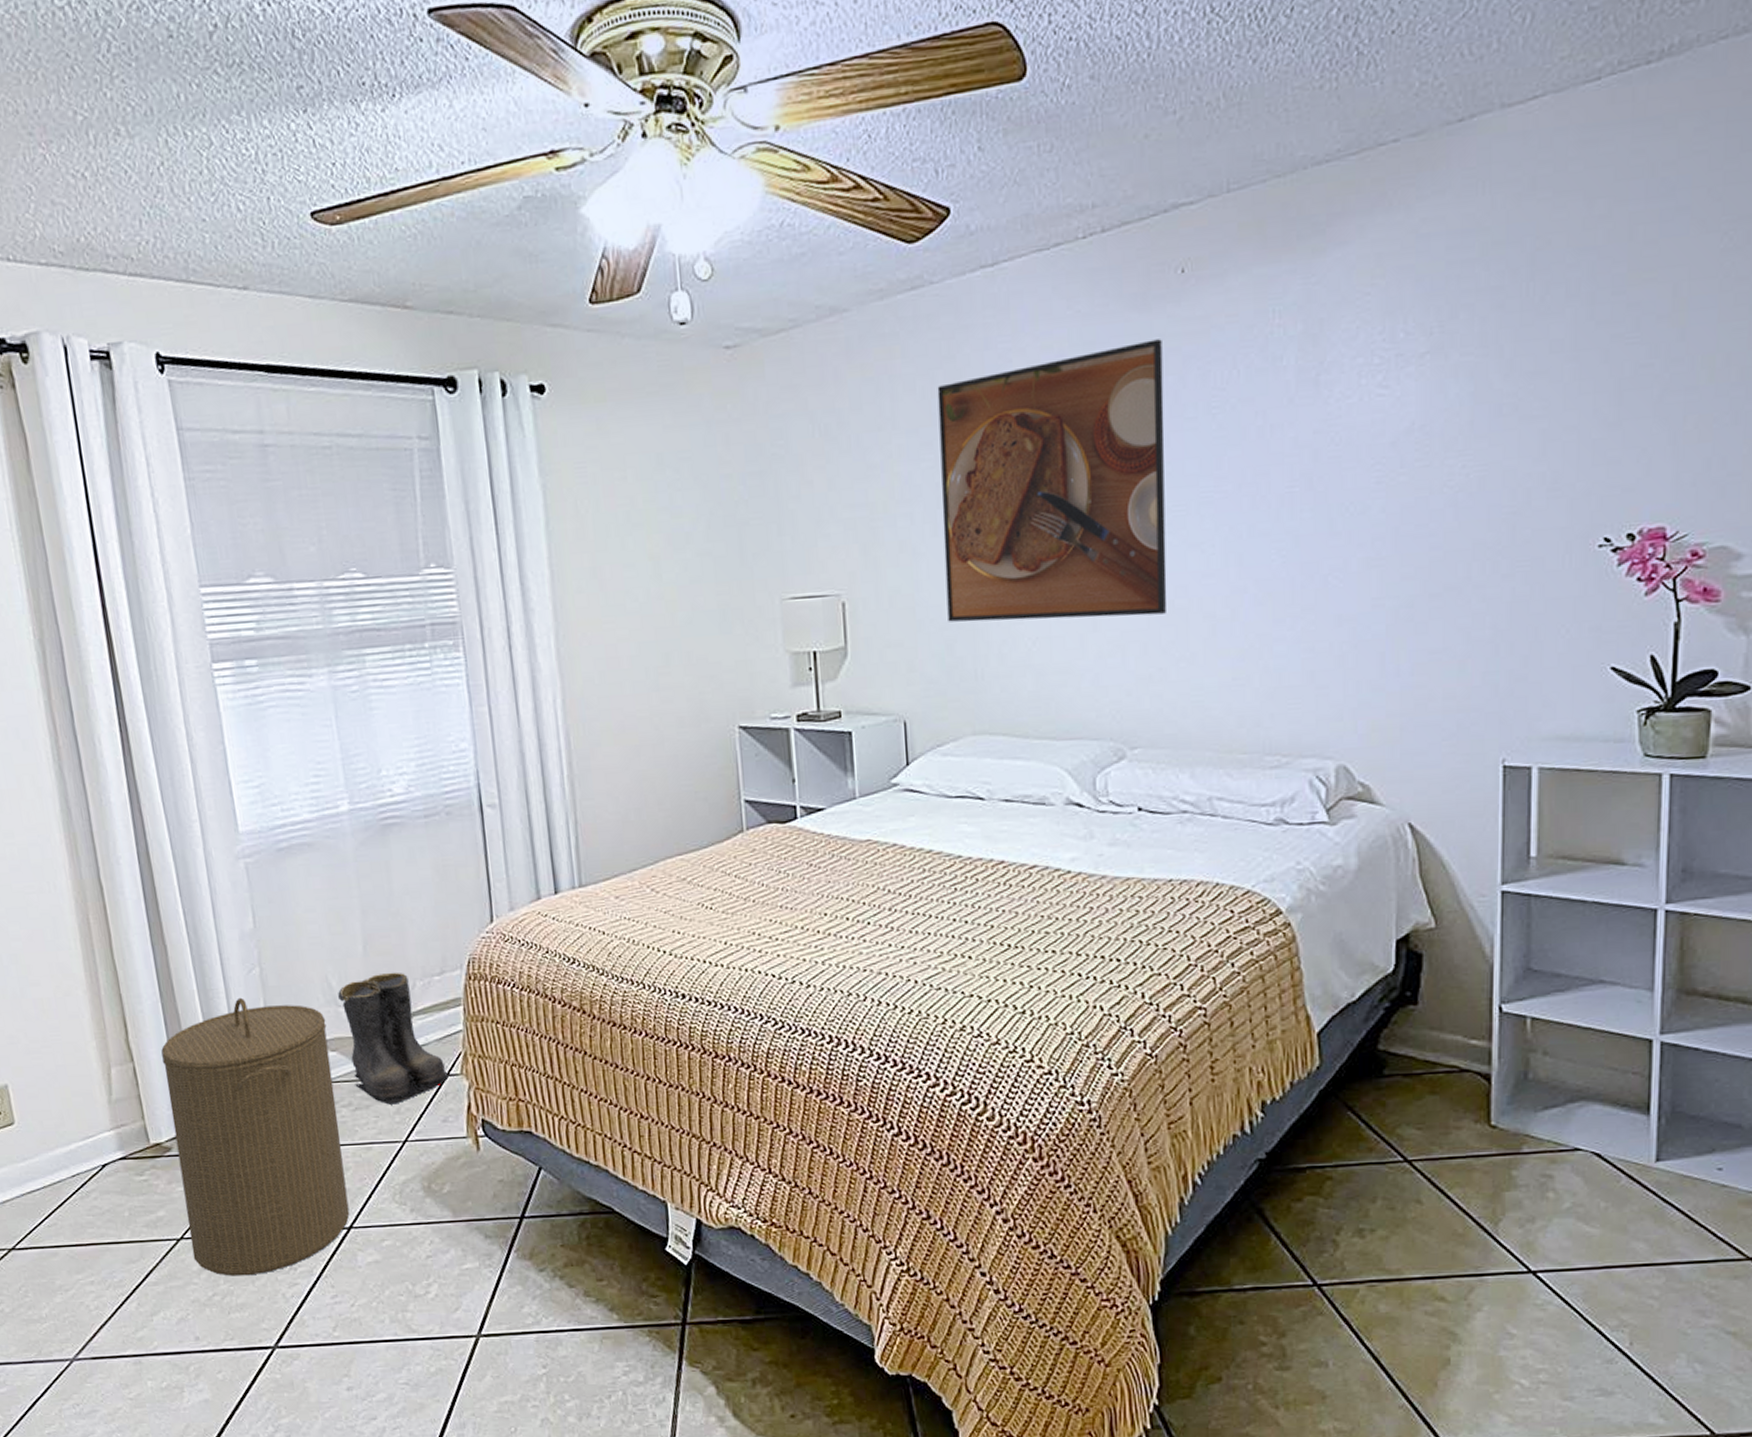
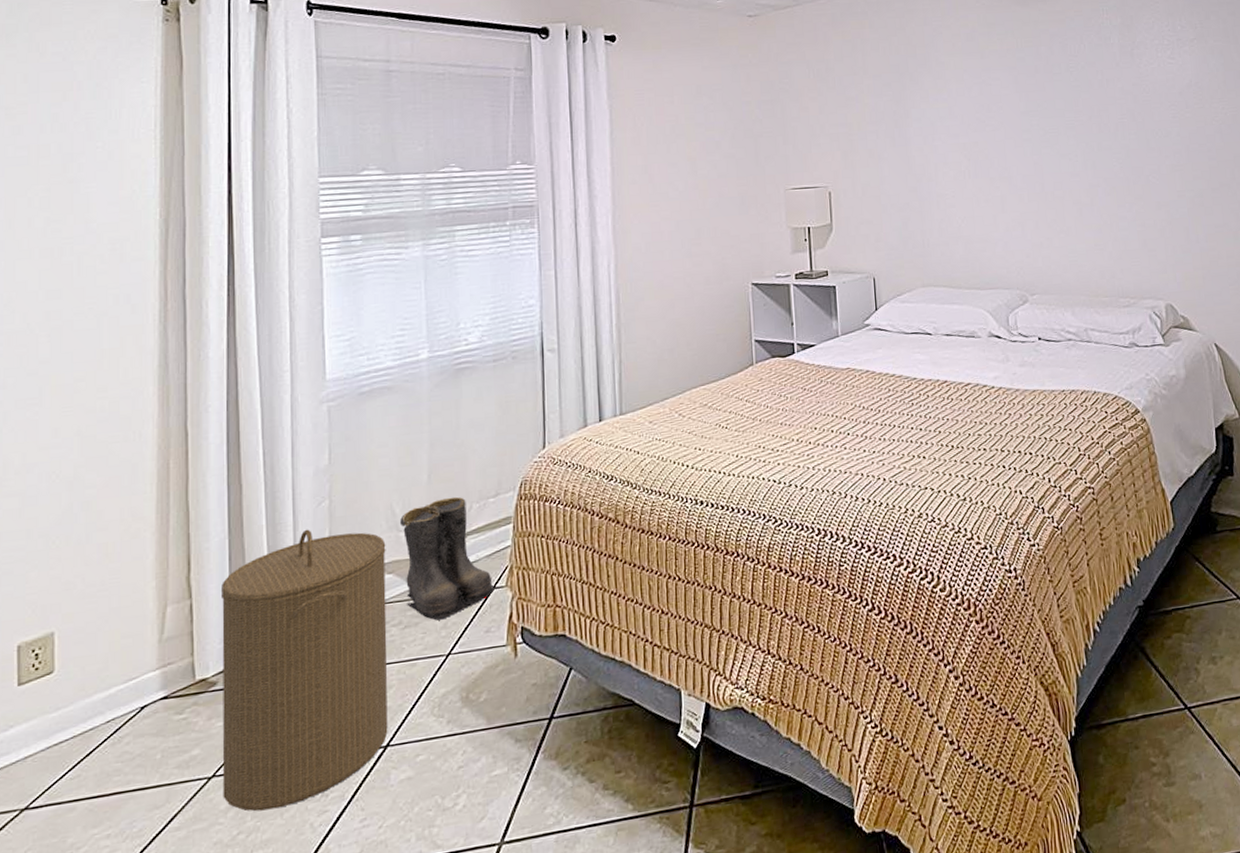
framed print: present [937,339,1167,622] -> none [893,24,1049,206]

